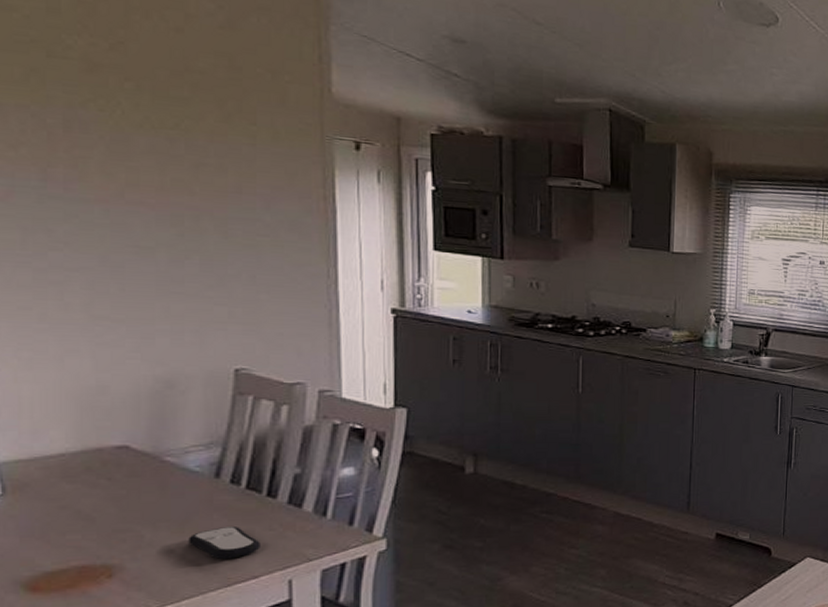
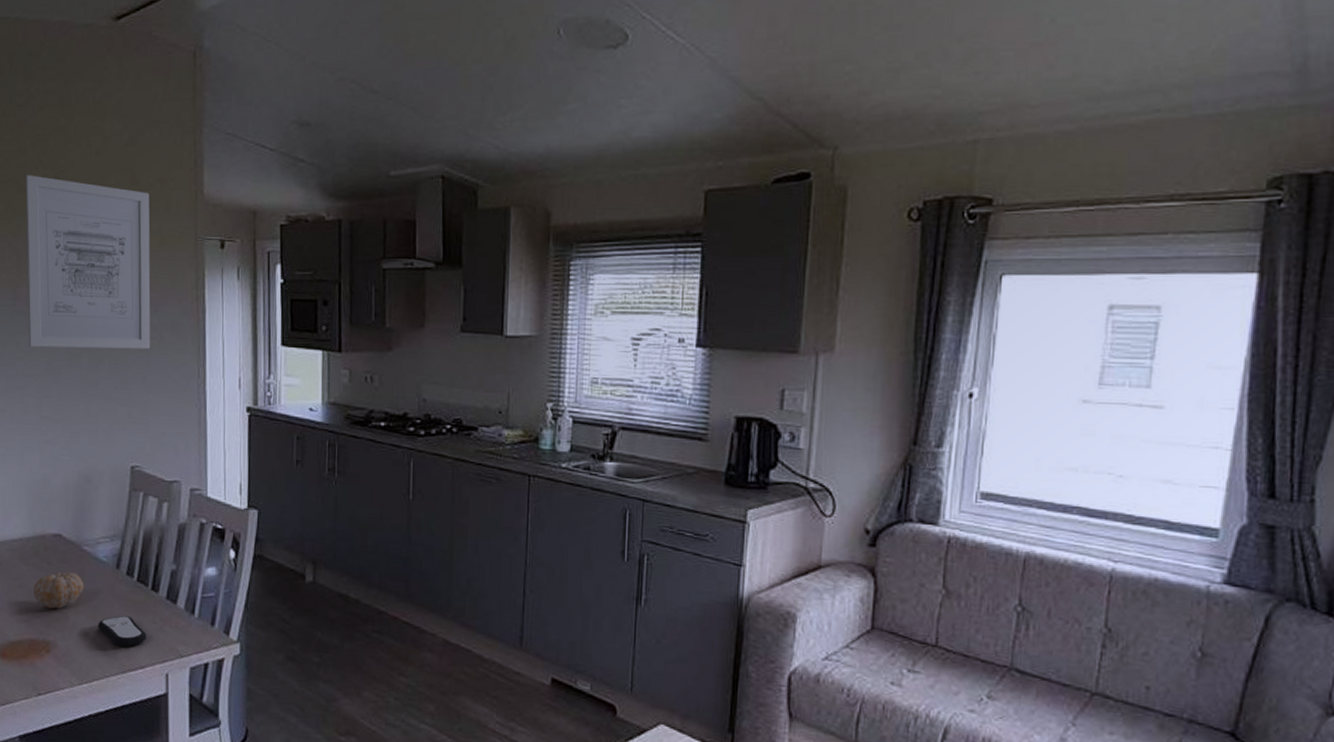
wall art: none [60,39,261,247] -> present [25,175,151,349]
fruit: none [83,486,167,528] -> present [33,572,84,609]

